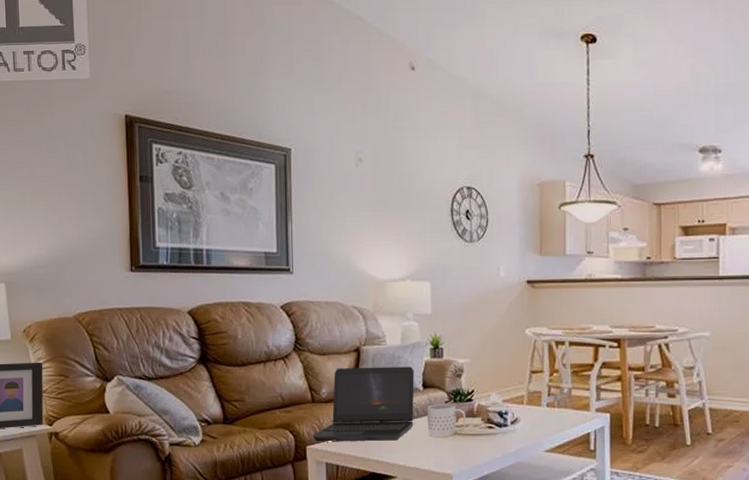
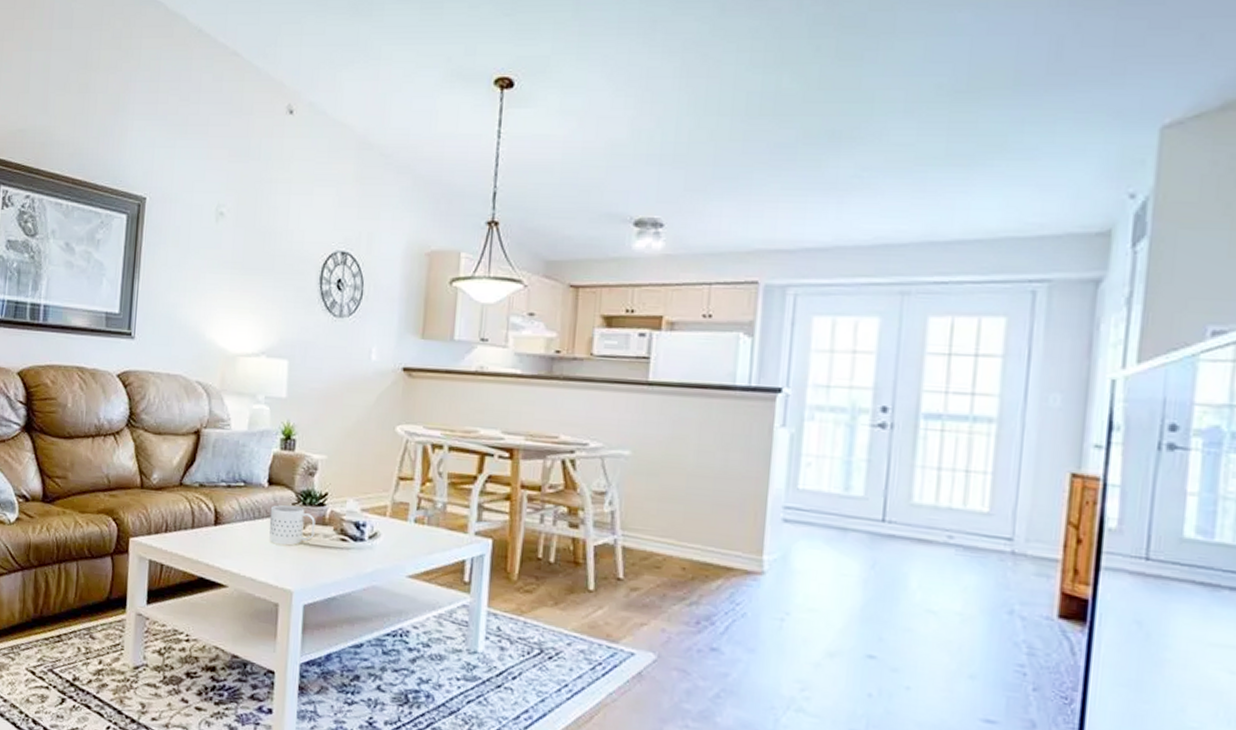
laptop computer: present [313,367,414,442] -> none [138,451,260,543]

